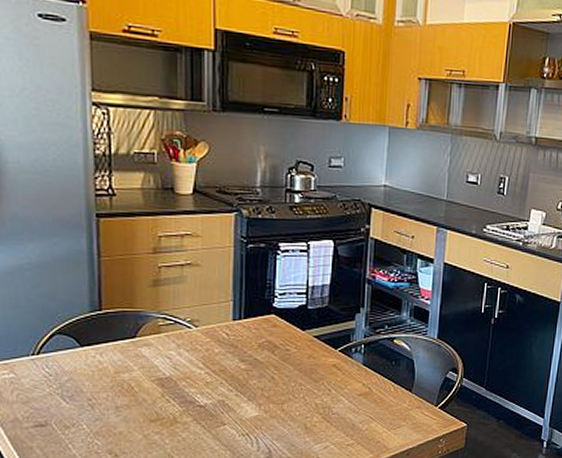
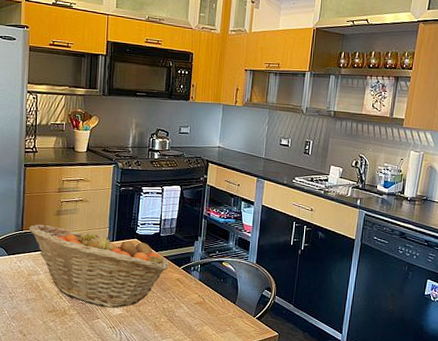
fruit basket: none [111,300,322,410] -> present [29,224,170,308]

